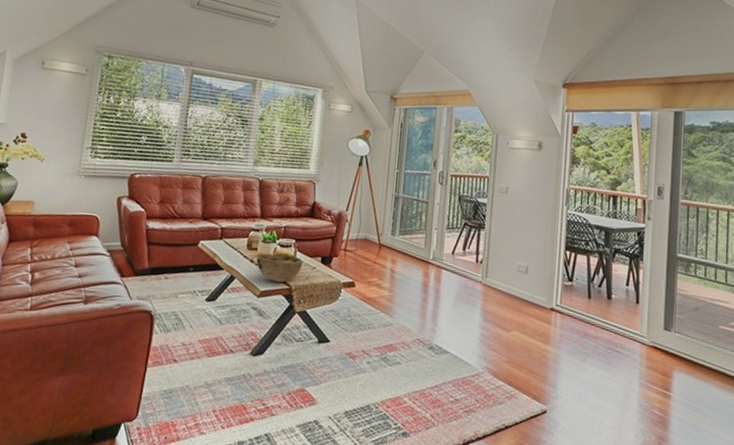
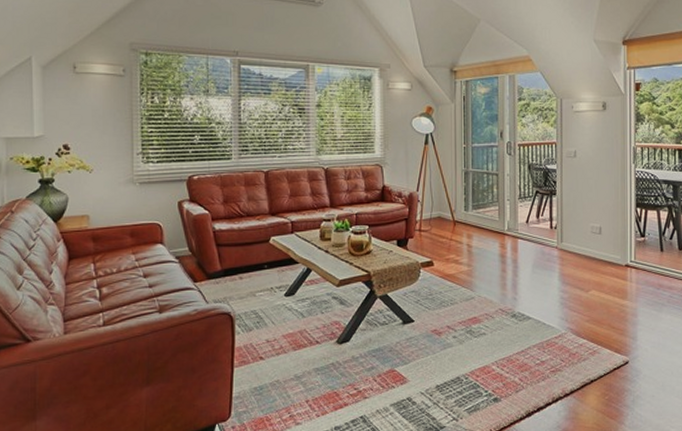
decorative bowl: present [256,254,303,282] -> none [331,242,379,269]

